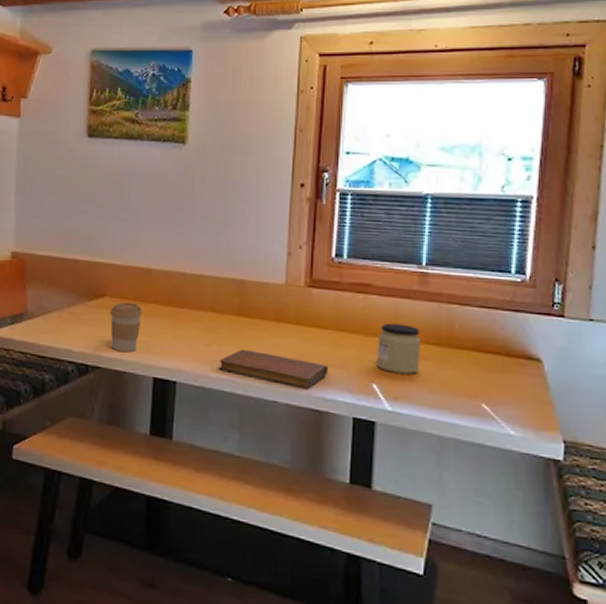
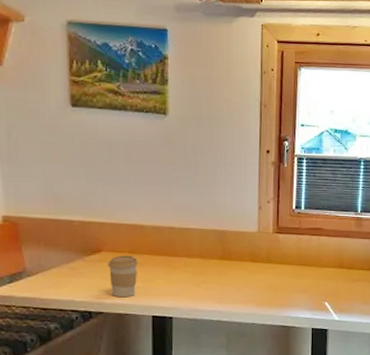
notebook: present [218,349,328,388] -> none [207,285,293,311]
jar: present [377,323,422,374] -> none [327,256,358,293]

